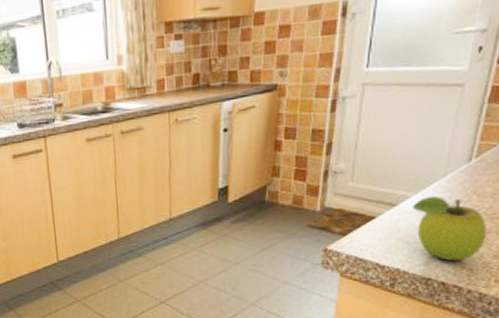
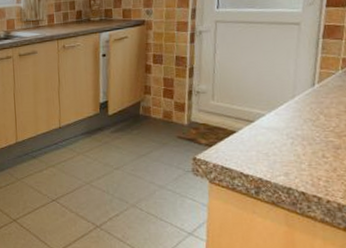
fruit: present [411,196,486,262] -> none [267,115,337,173]

